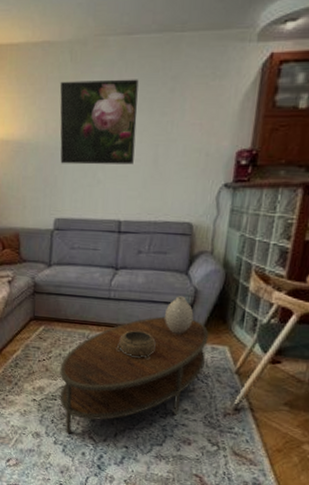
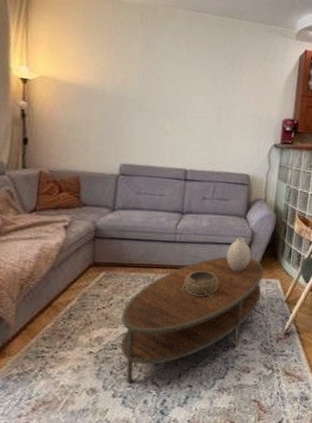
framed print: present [60,79,139,165] -> none [128,38,204,121]

